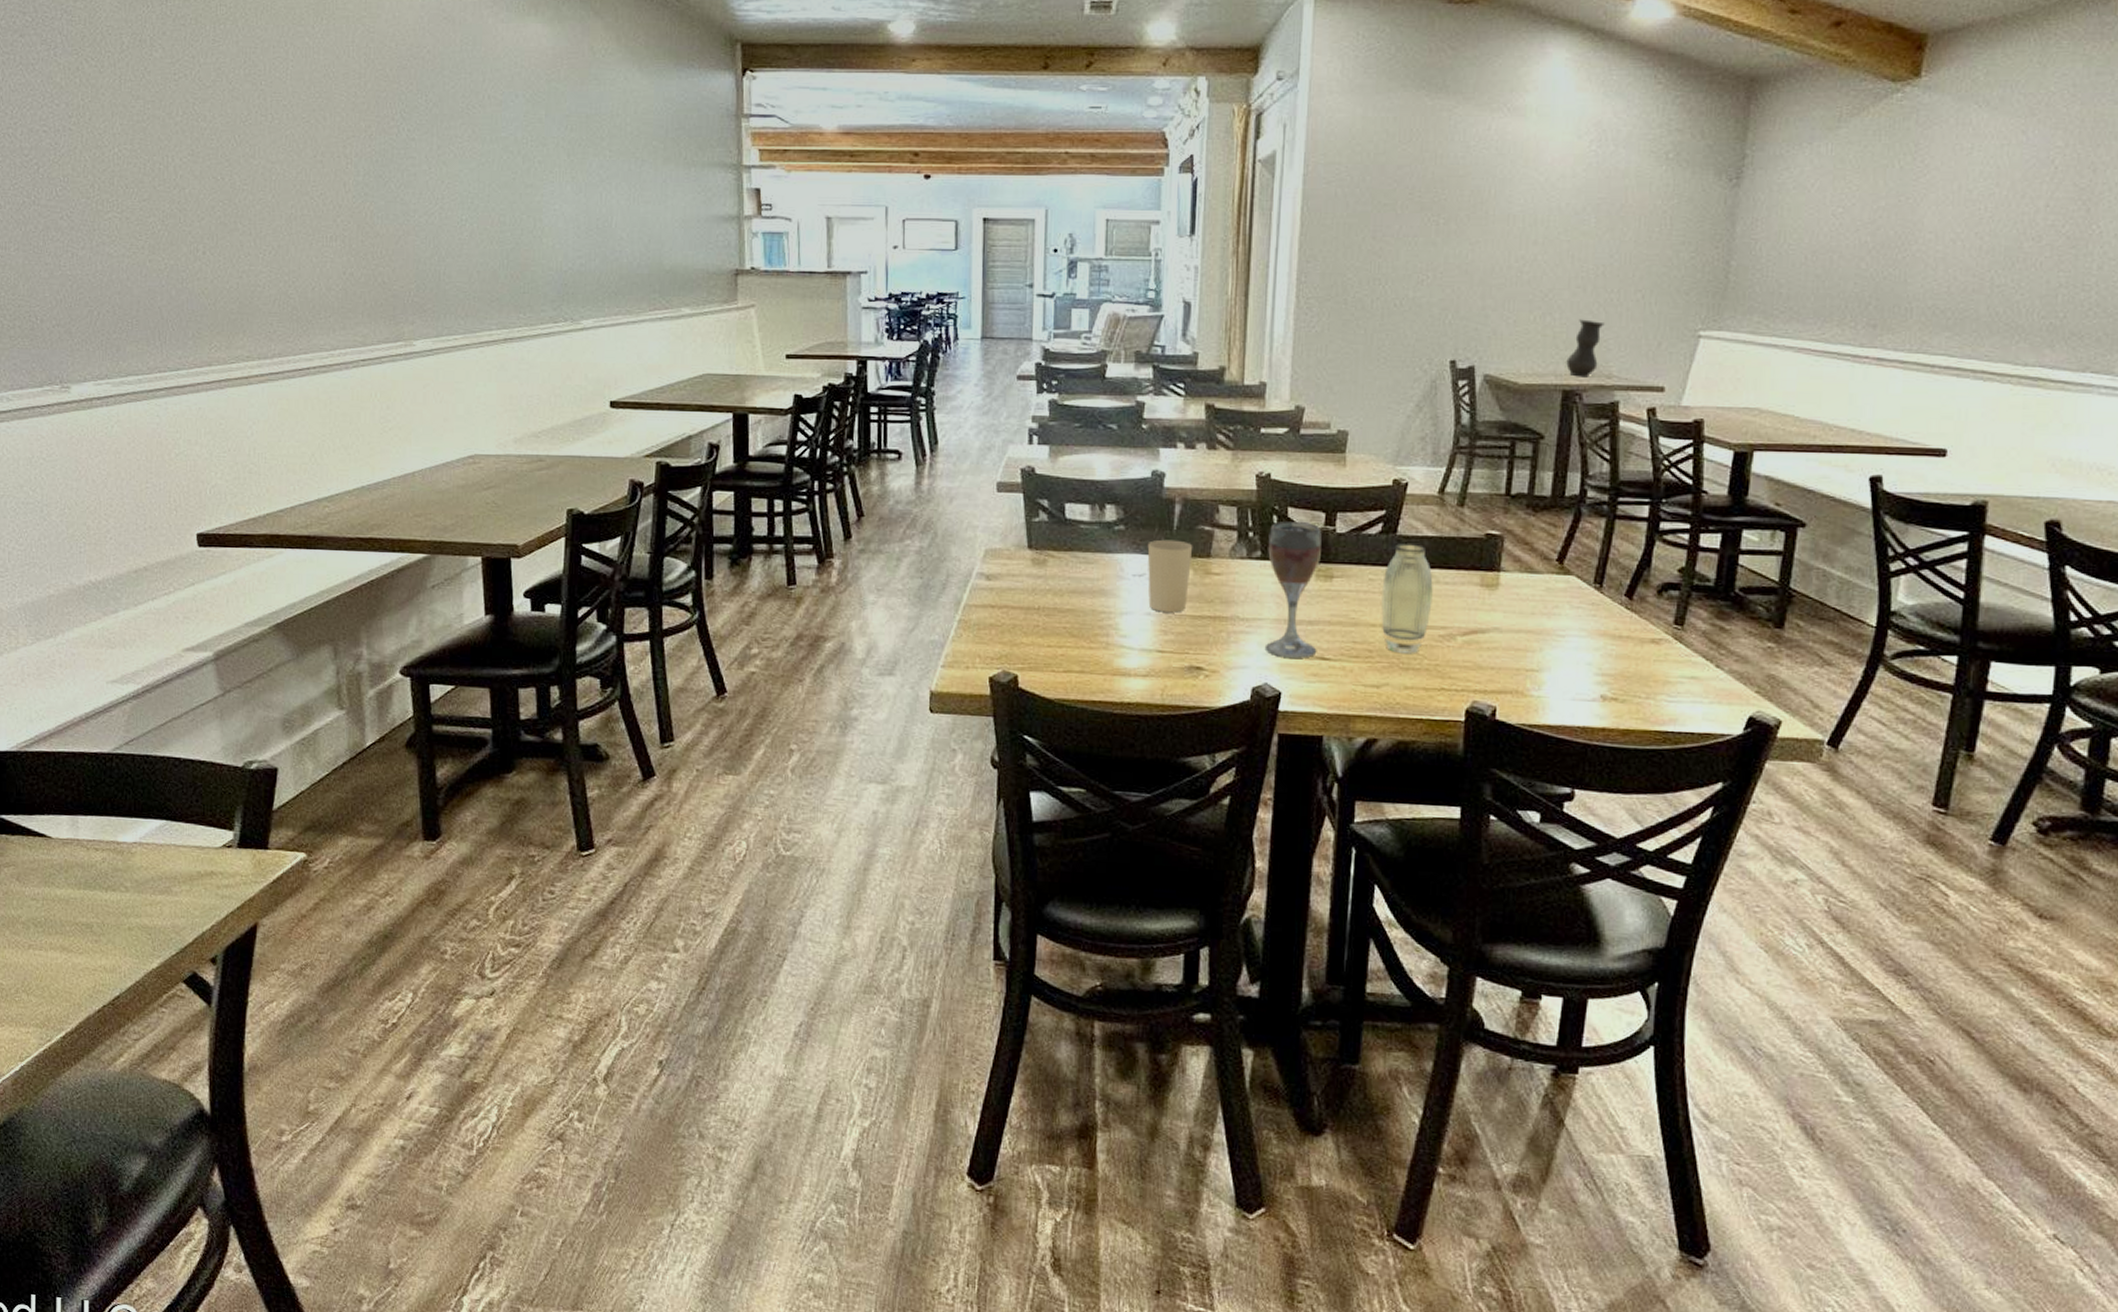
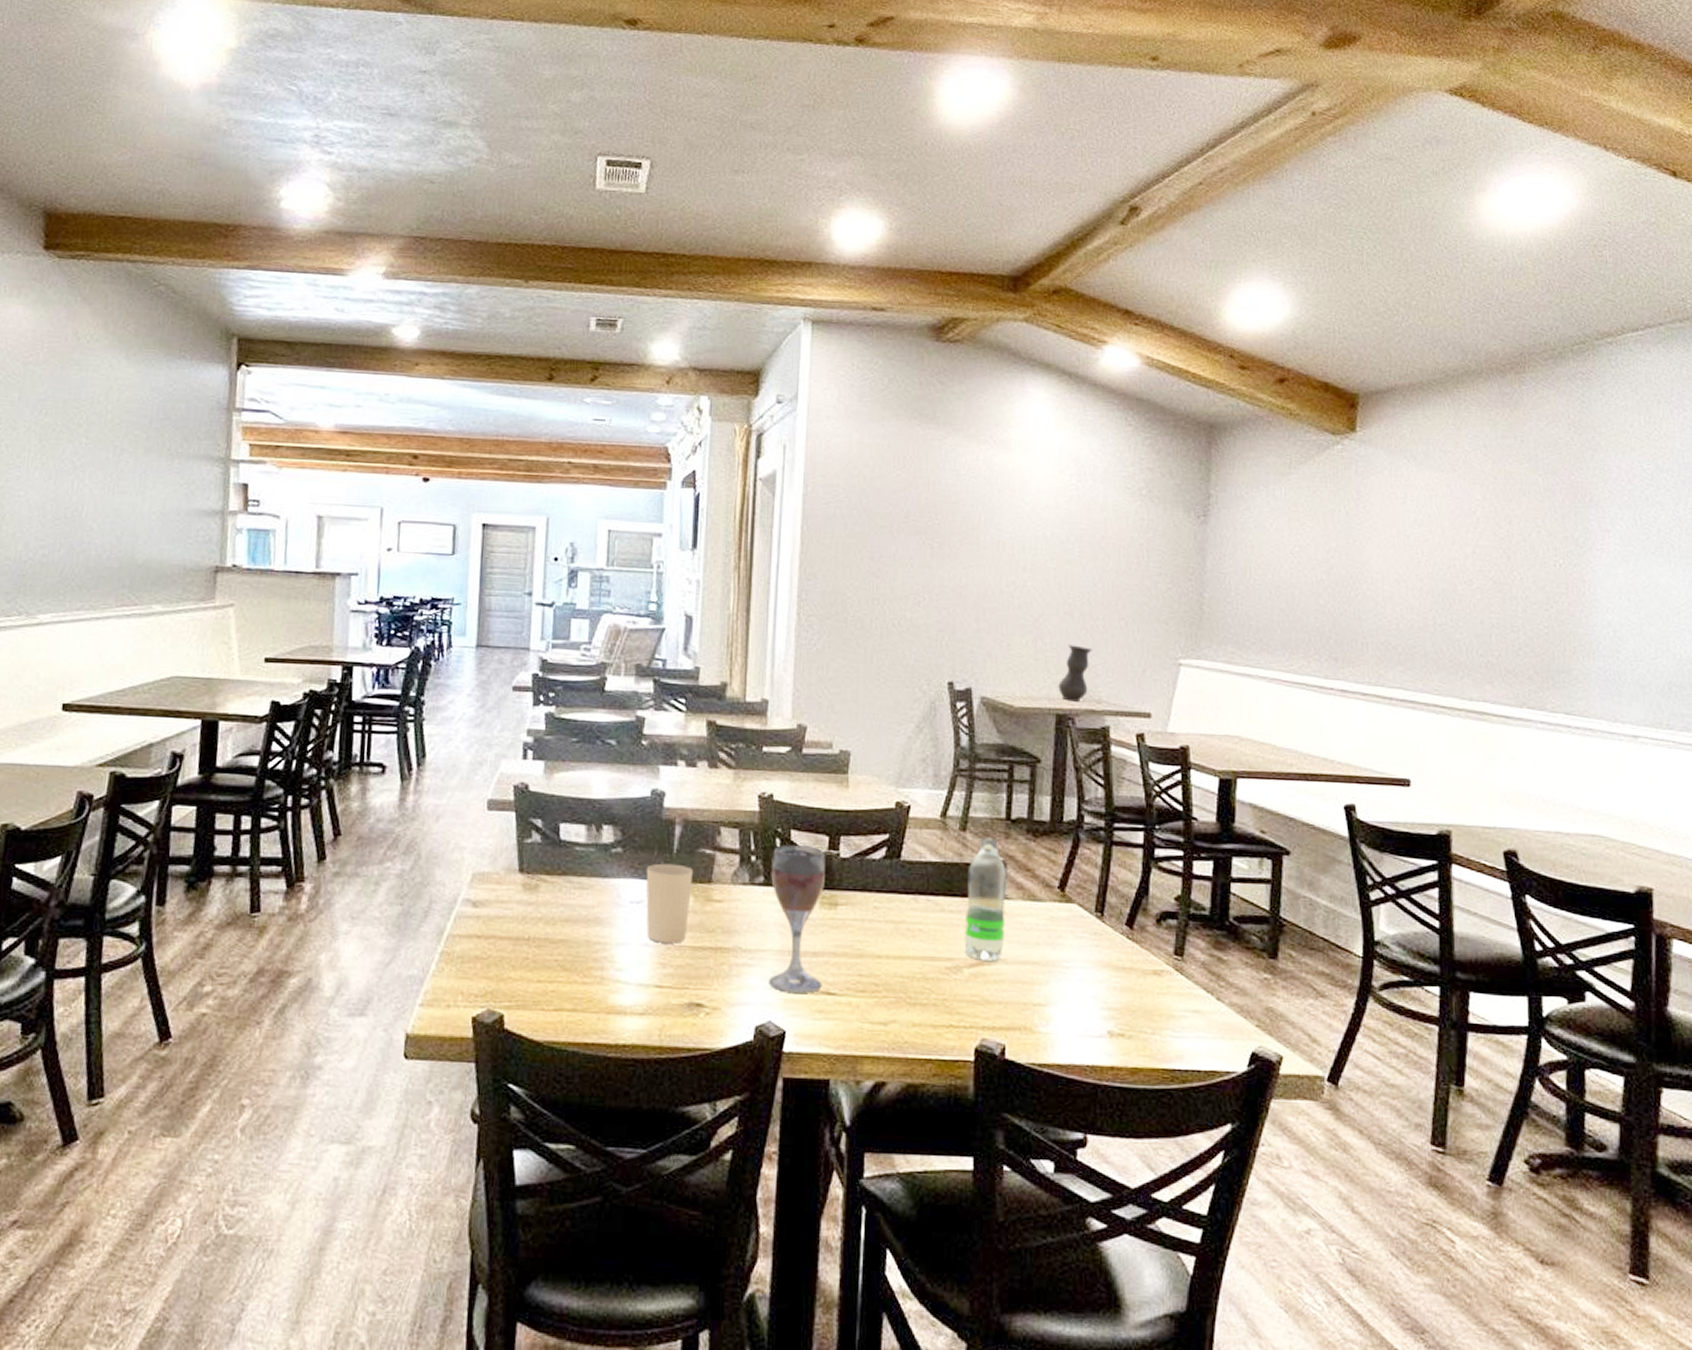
vase: present [1381,544,1433,654] -> none [887,869,938,988]
bottle: none [1458,512,1505,631] -> present [964,837,1007,962]

